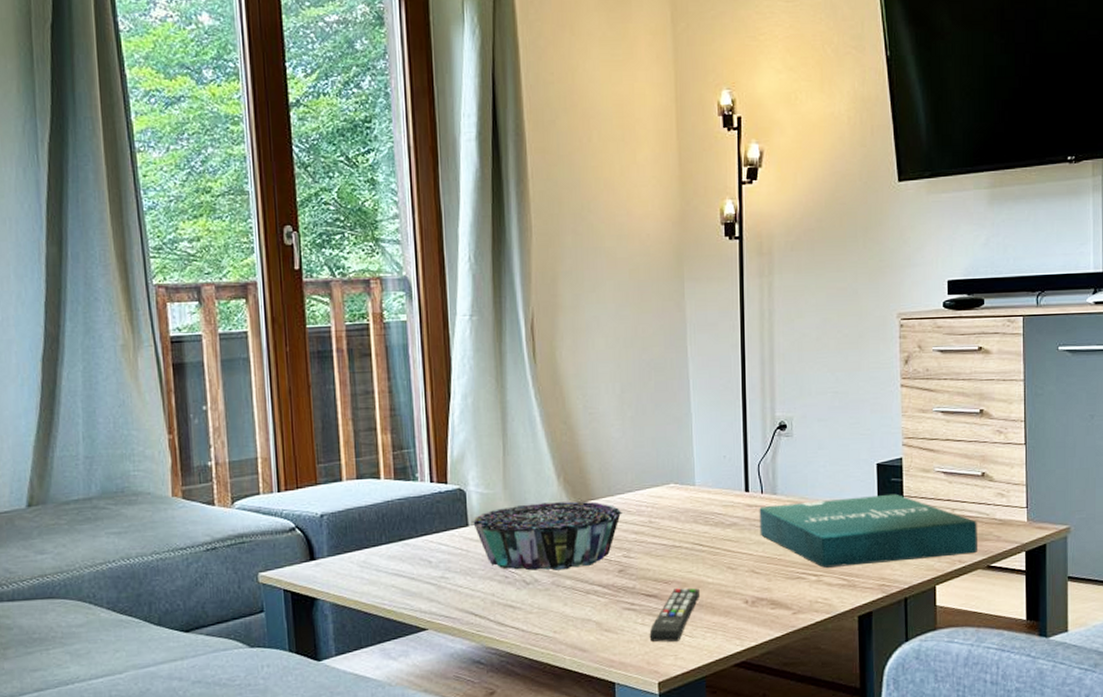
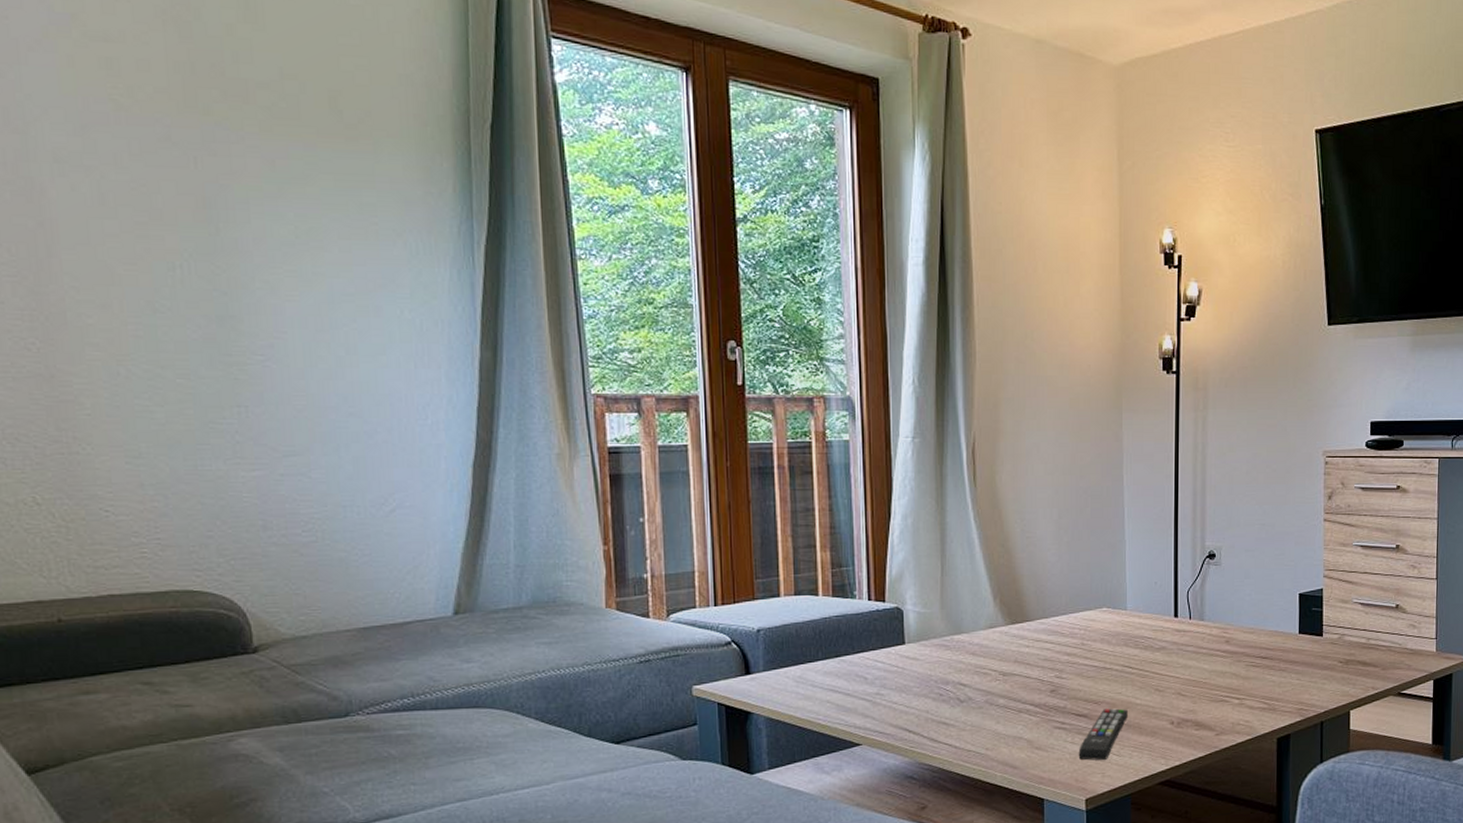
decorative bowl: present [470,501,622,571] -> none [907,622,1056,689]
pizza box: present [759,493,977,568] -> none [1187,622,1390,692]

